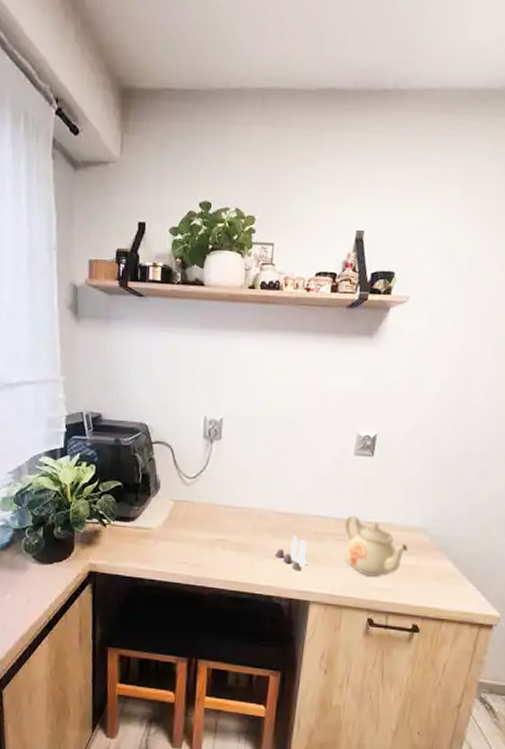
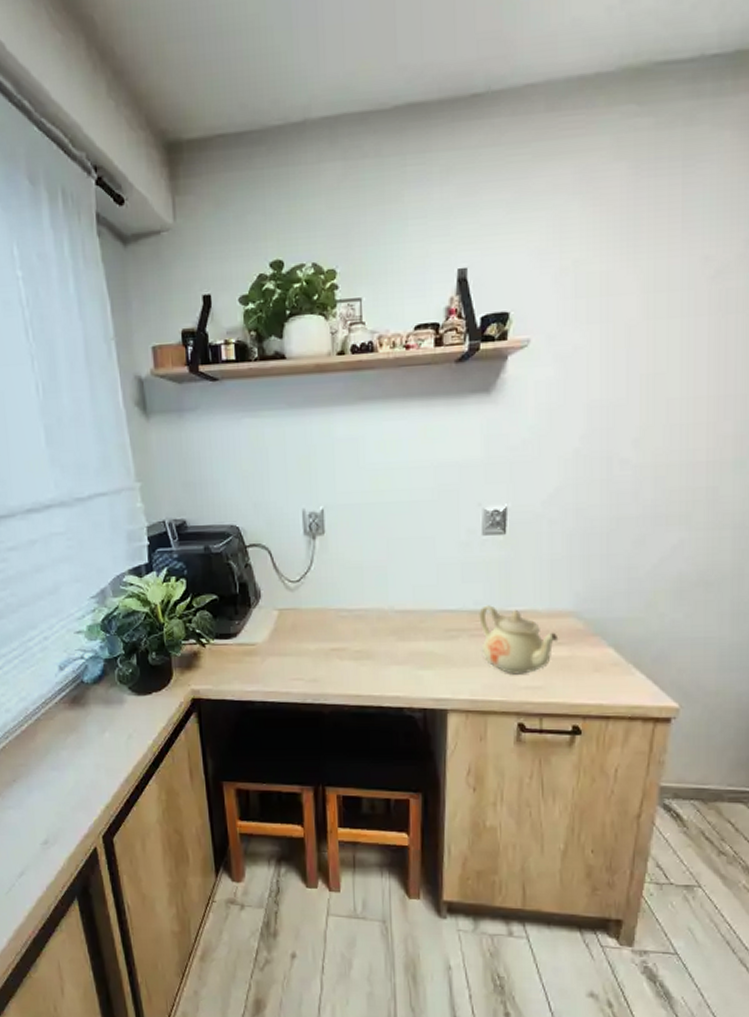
salt and pepper shaker set: present [275,535,307,571] -> none [401,635,439,676]

